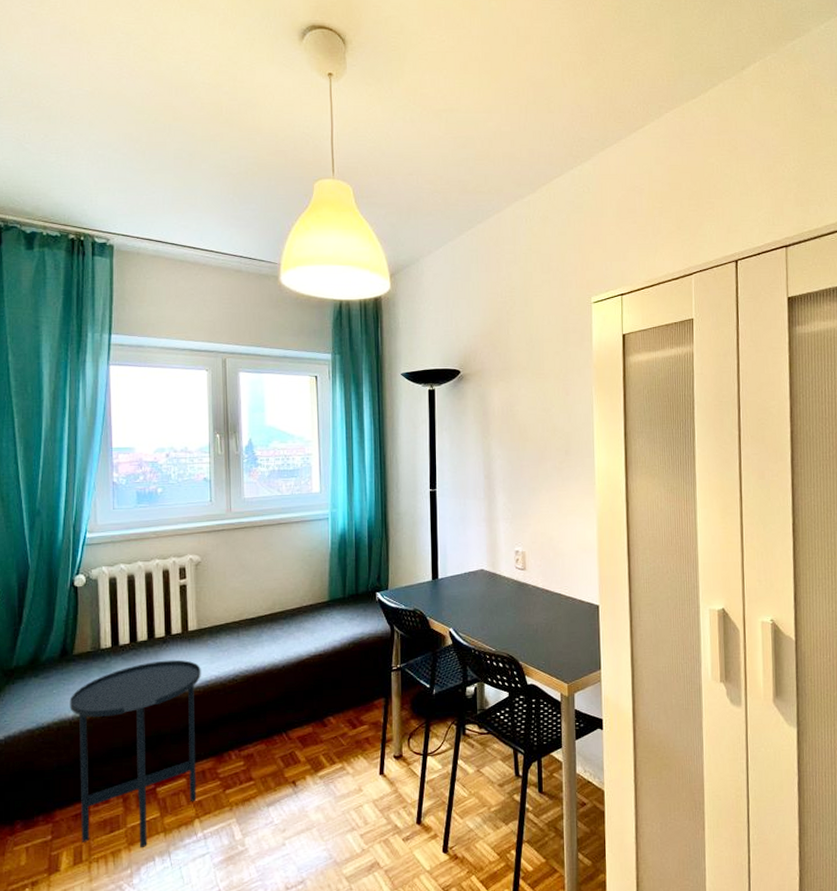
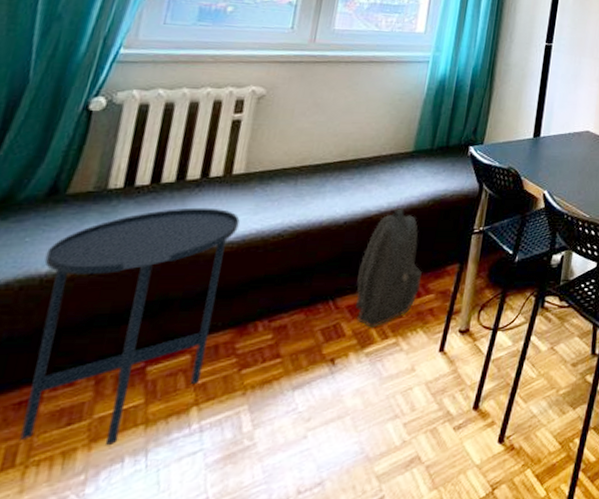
backpack: none [302,652,354,755] -> present [356,208,422,328]

